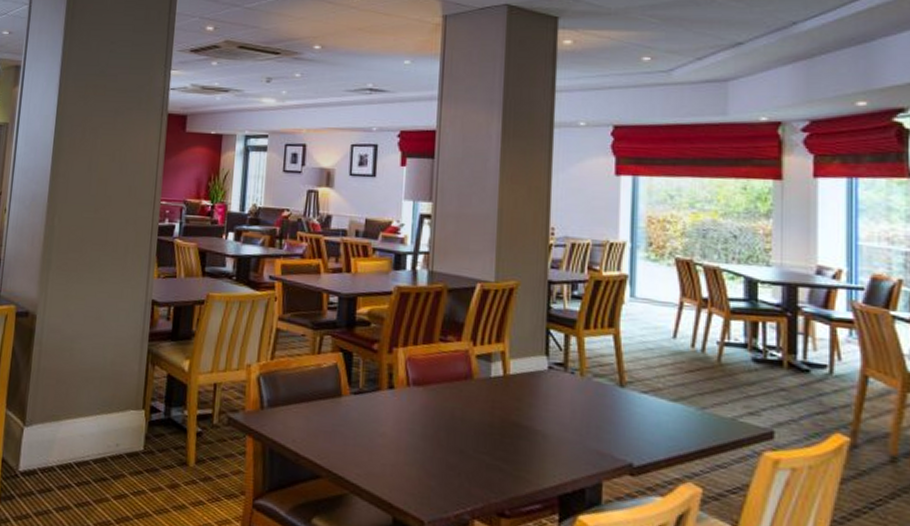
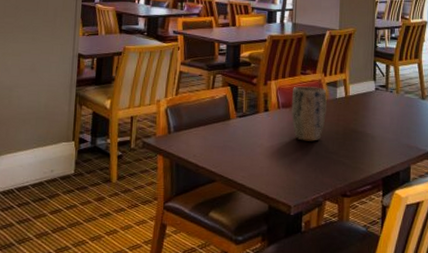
plant pot: none [425,357,477,435] -> present [291,85,327,141]

